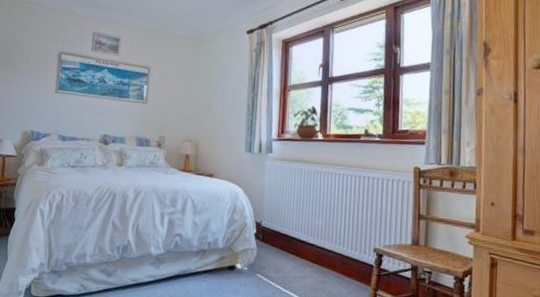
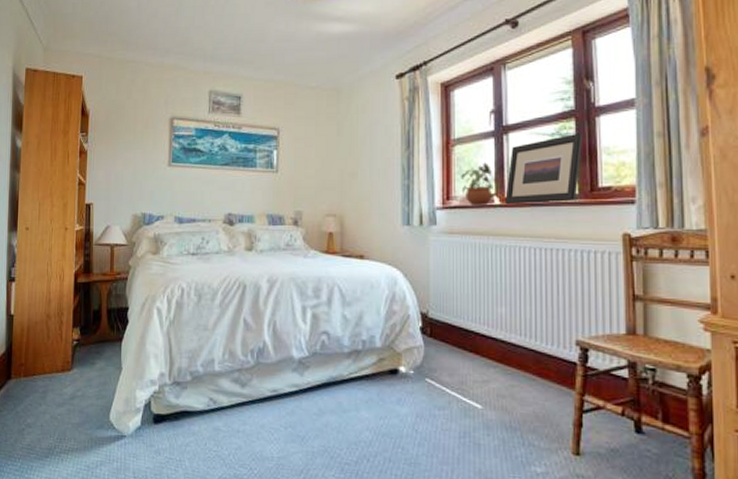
picture frame: none [327,86,390,141] -> present [505,132,583,205]

